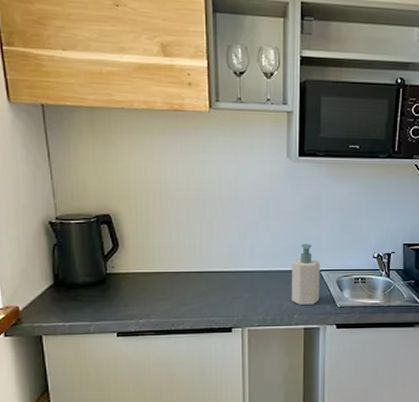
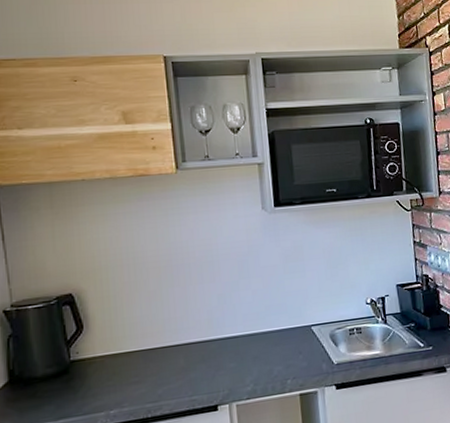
soap bottle: present [291,243,320,305] -> none [279,297,314,368]

